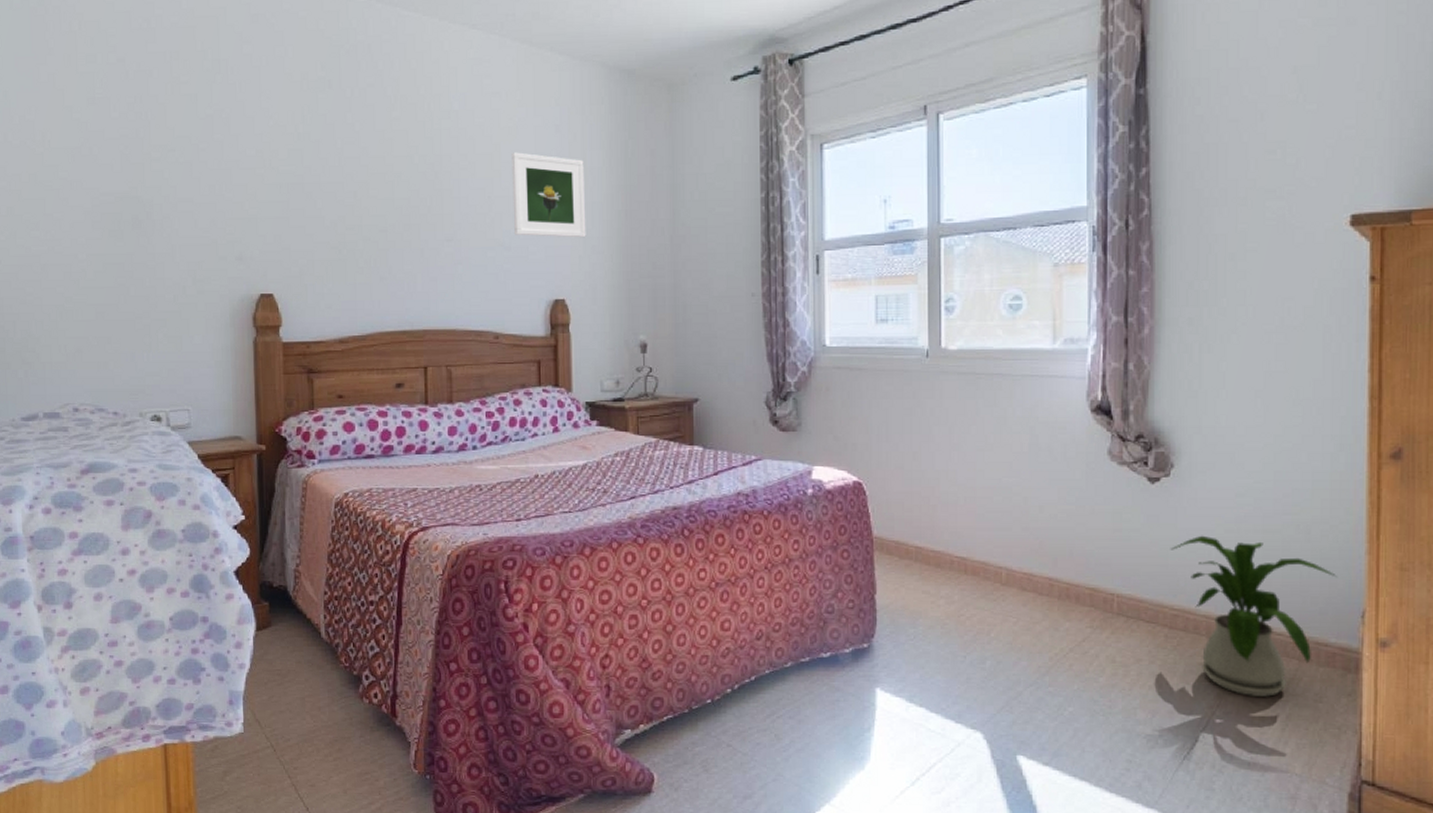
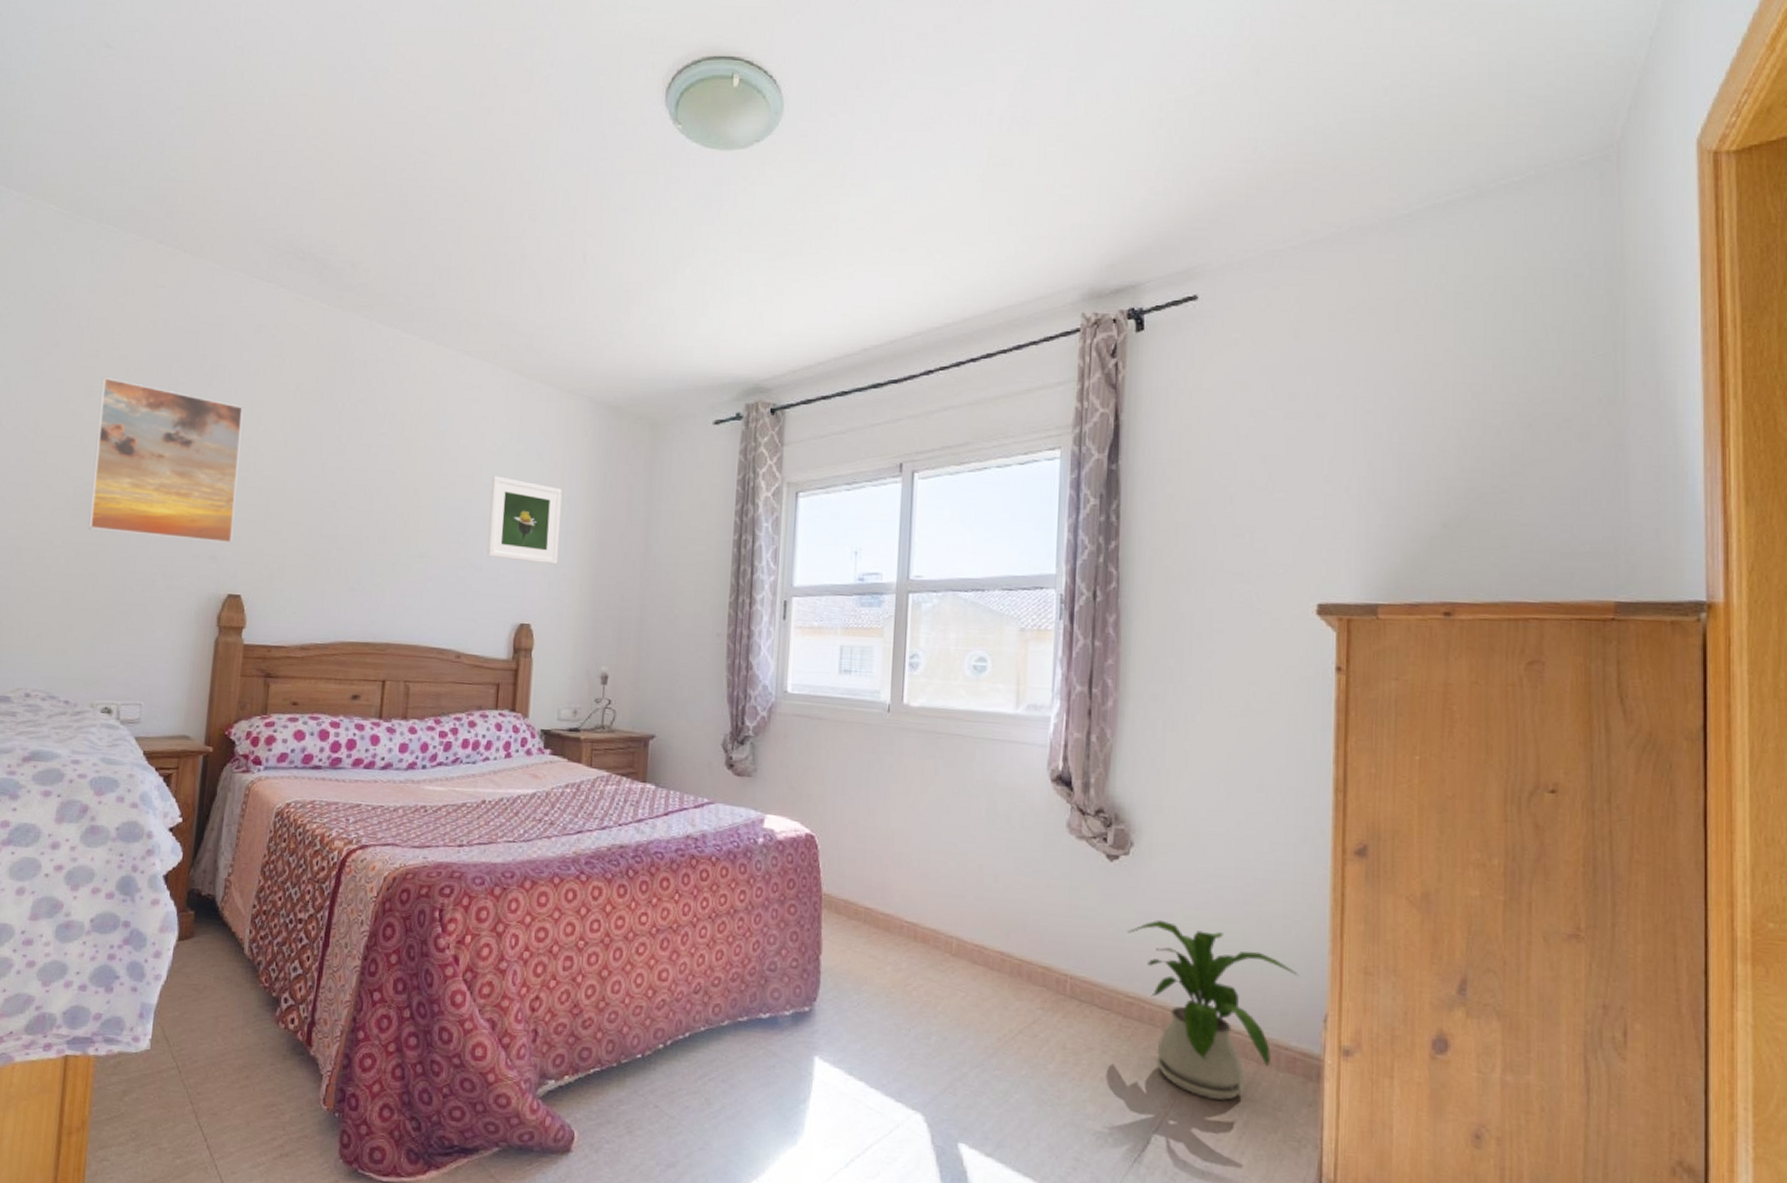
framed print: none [102,82,257,243] -> present [88,376,244,543]

